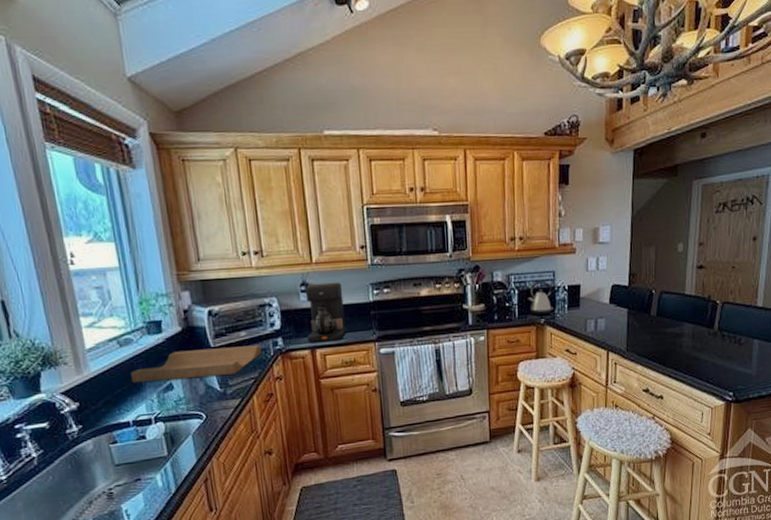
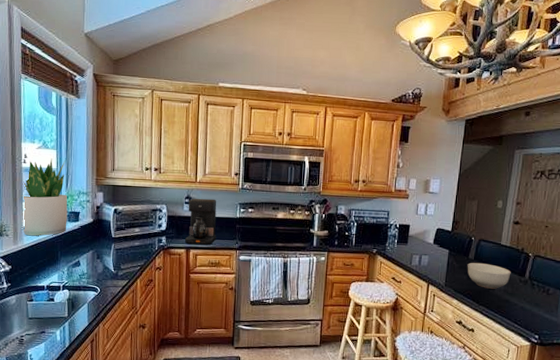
planter: none [74,253,148,361] -> present [22,158,68,236]
cutting board: present [130,345,262,382] -> none [51,237,149,260]
kettle: present [527,281,553,317] -> none [364,218,386,247]
bowl: none [649,318,699,348] -> present [467,262,511,289]

